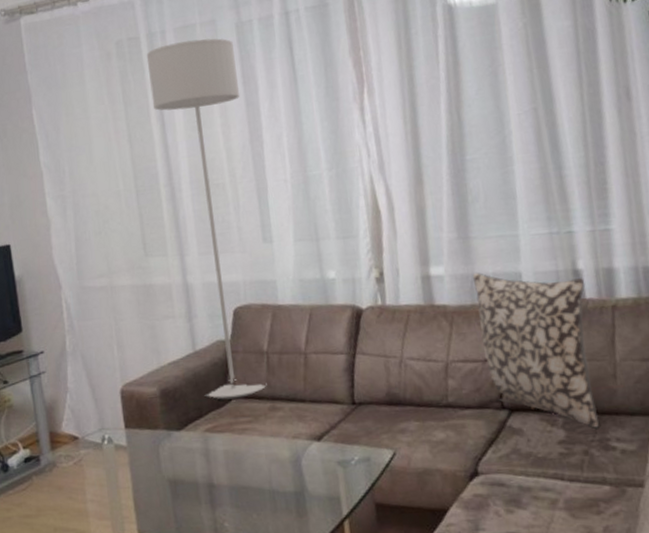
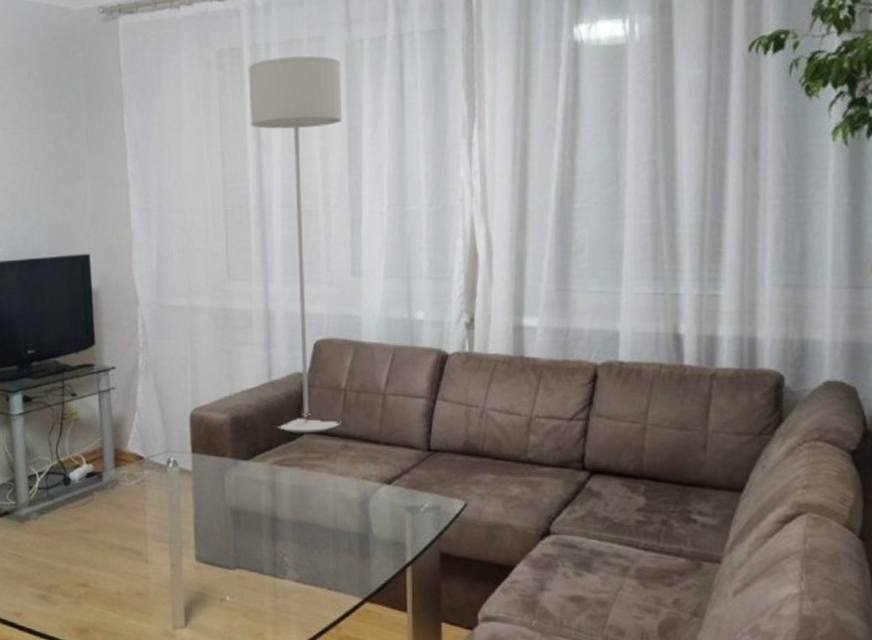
pillow: present [472,273,599,428] -> none [567,328,684,499]

